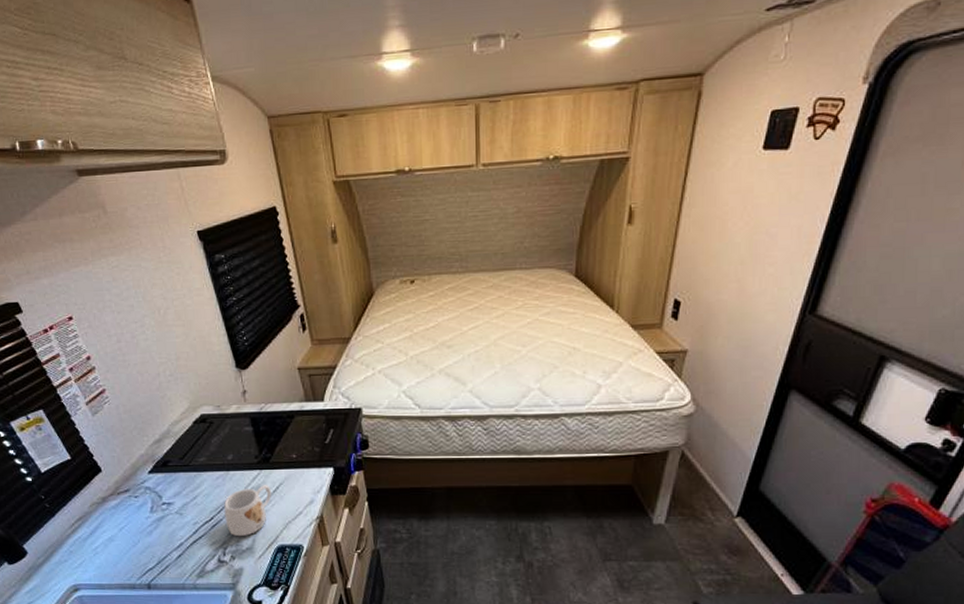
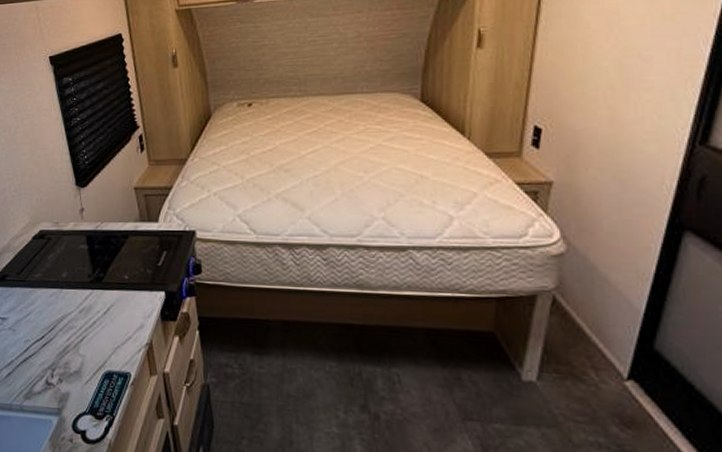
mug: present [224,484,271,537] -> none [55,304,102,359]

